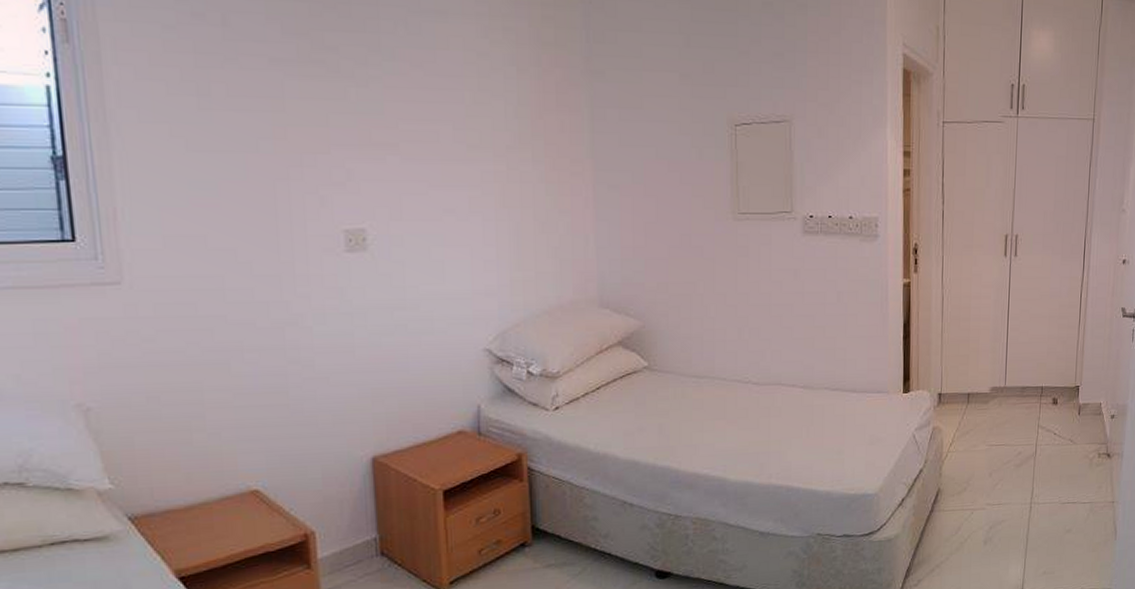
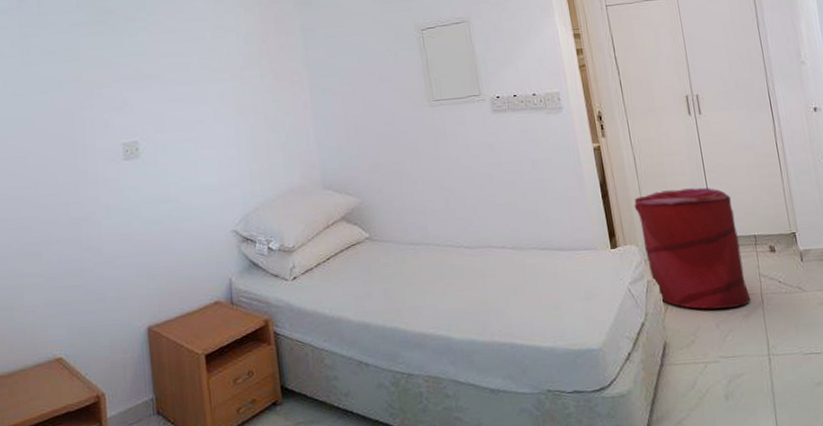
laundry hamper: none [933,334,1028,458] -> present [634,187,751,310]

